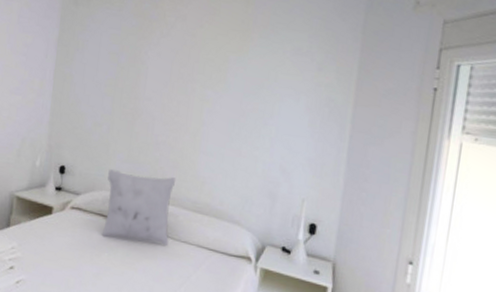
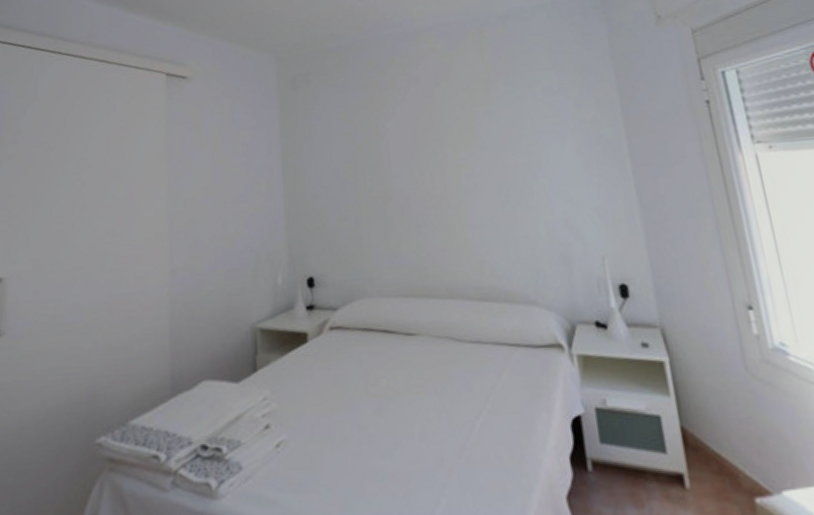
cushion: present [101,169,175,245] -> none [367,263,458,359]

